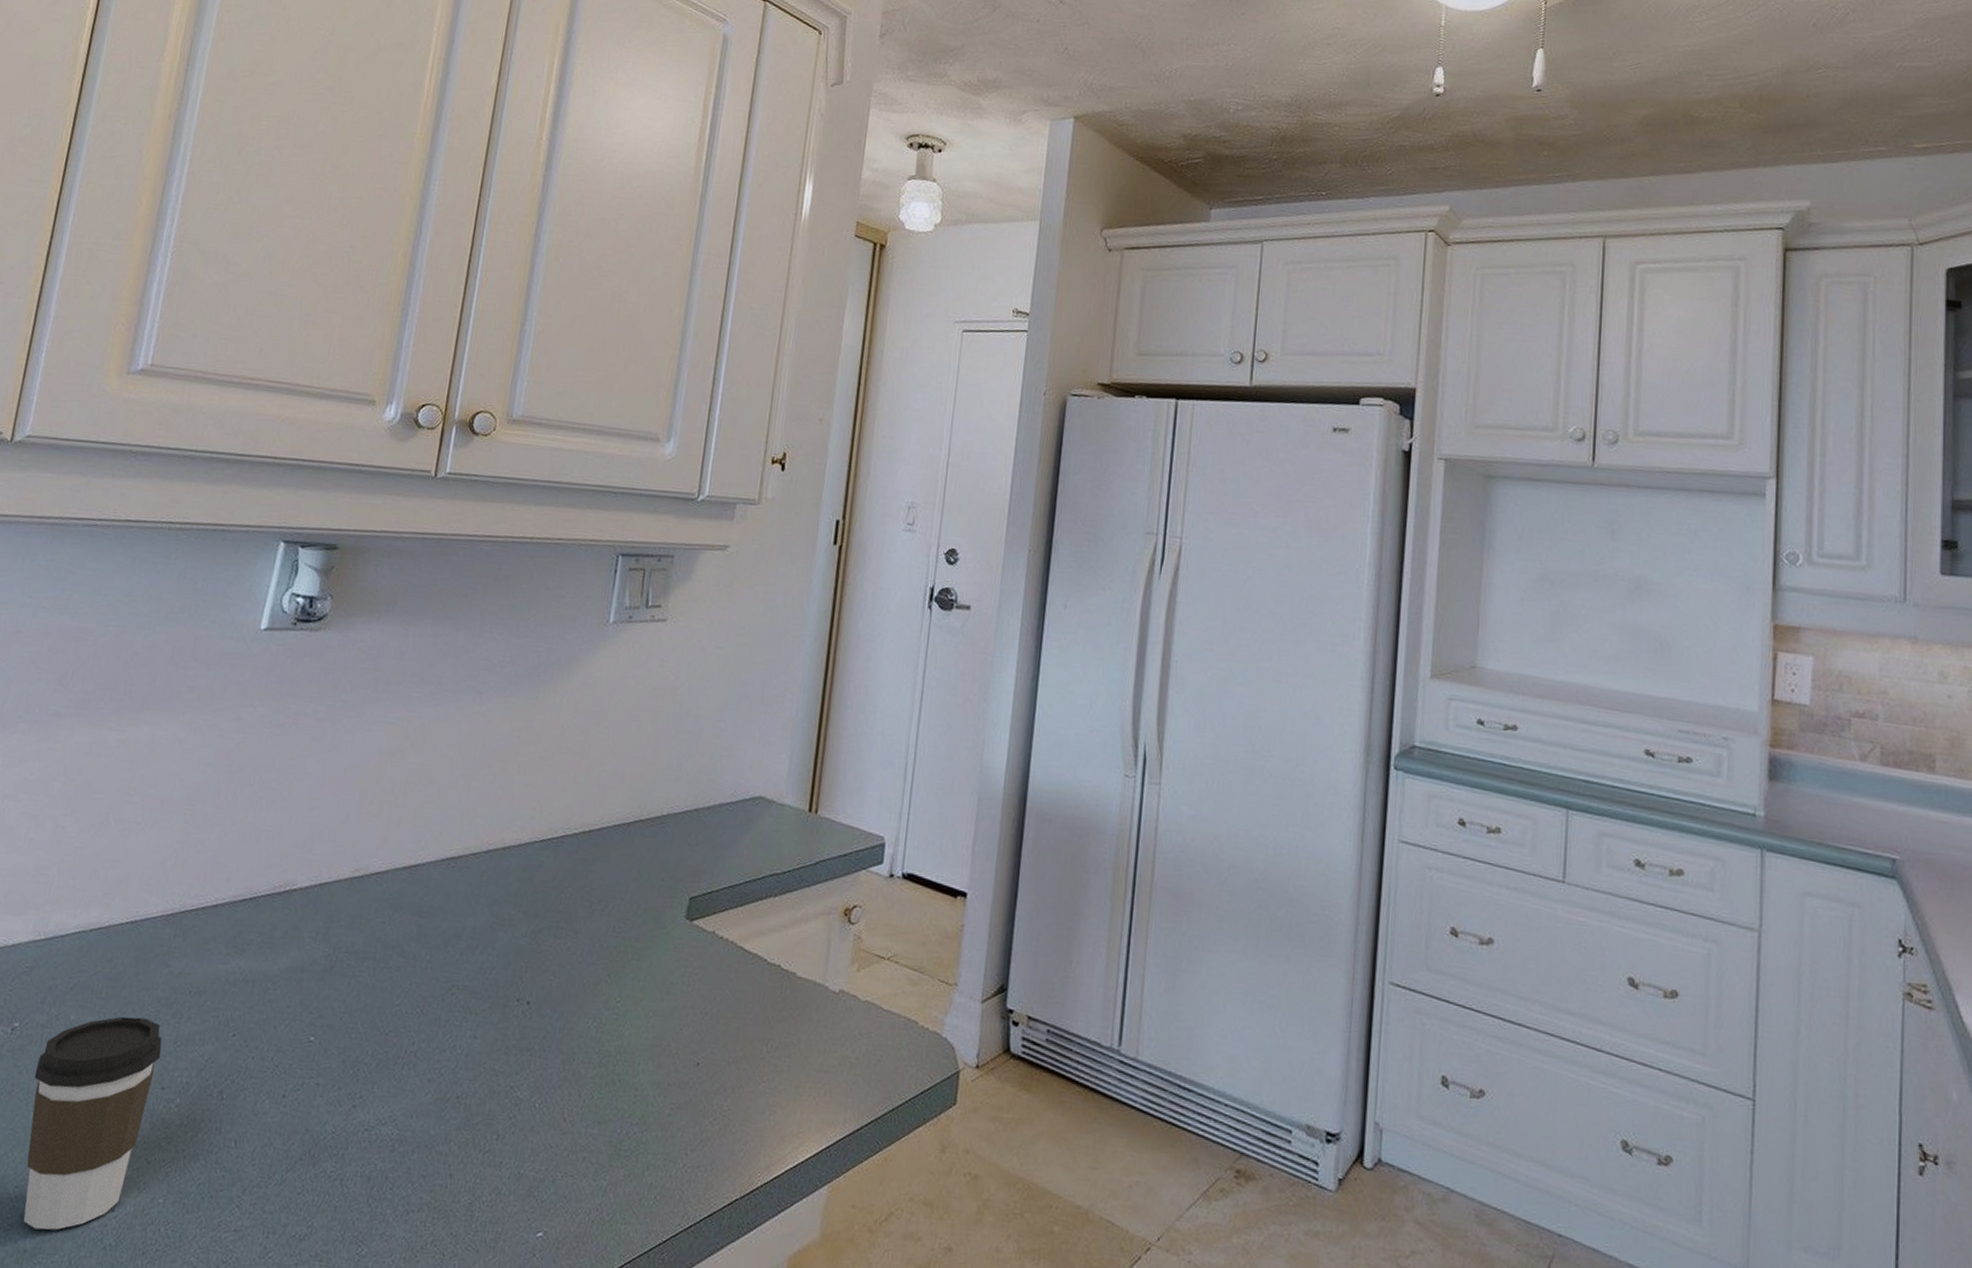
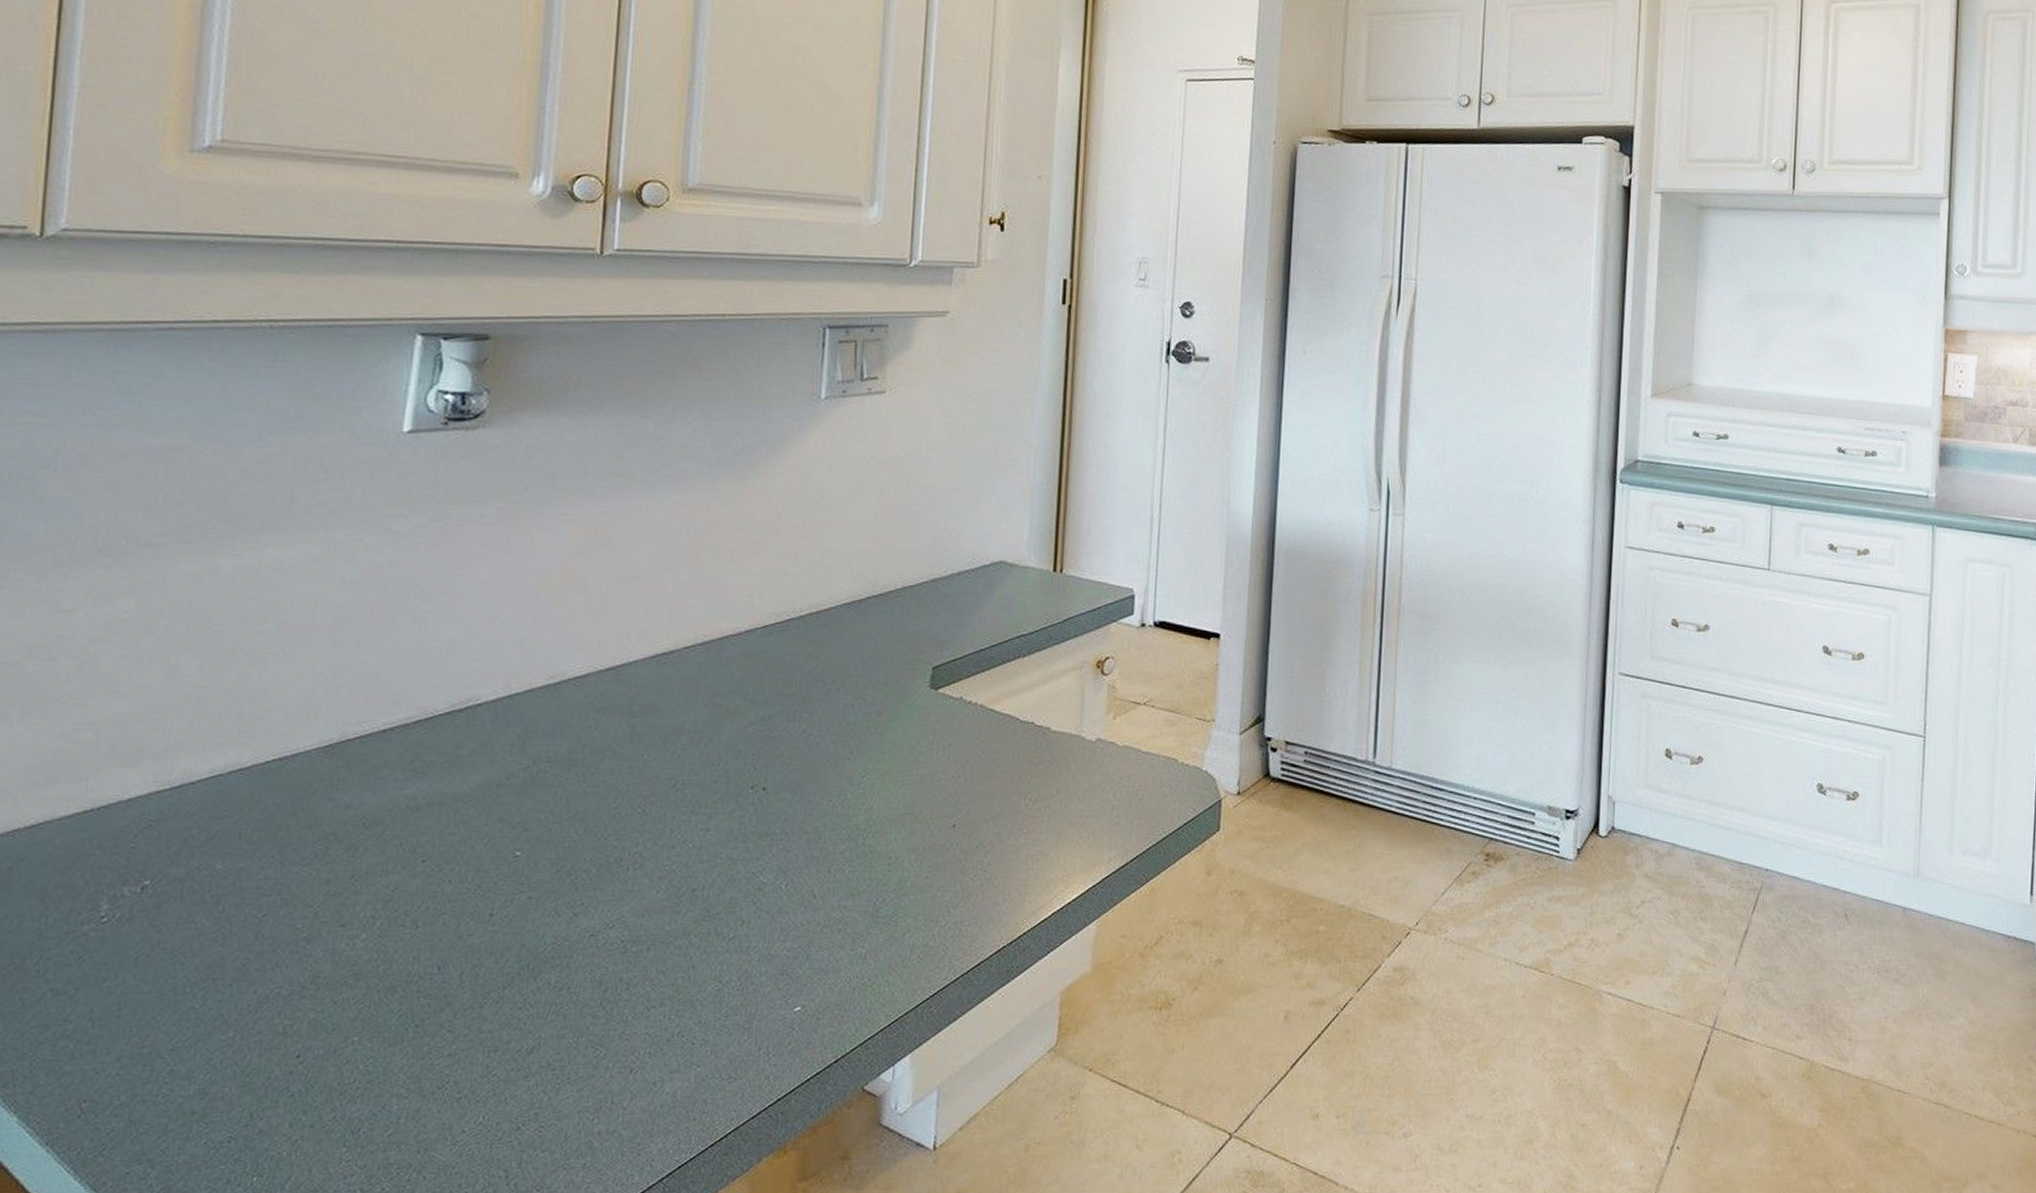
coffee cup: present [23,1016,163,1230] -> none [178,857,336,1089]

